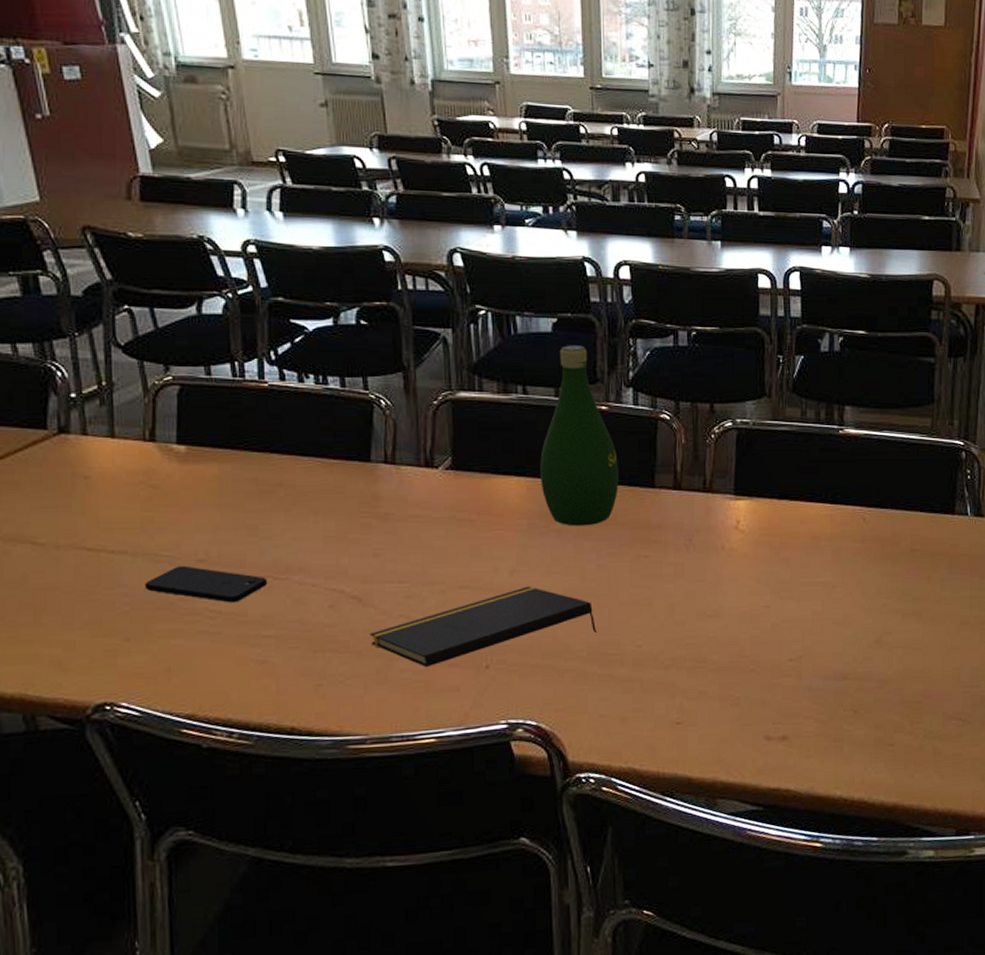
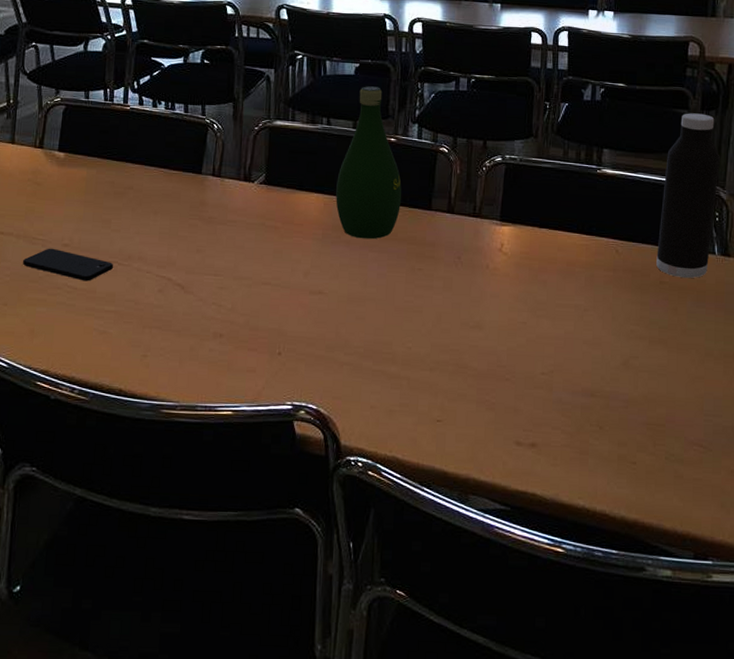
notepad: present [370,586,598,668] -> none [188,287,374,350]
water bottle: none [907,361,971,543] -> present [656,113,721,278]

